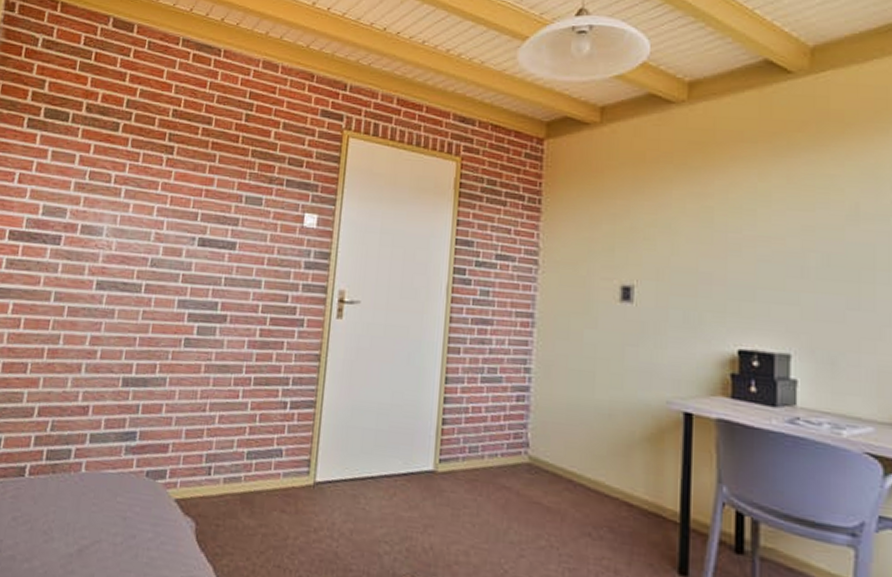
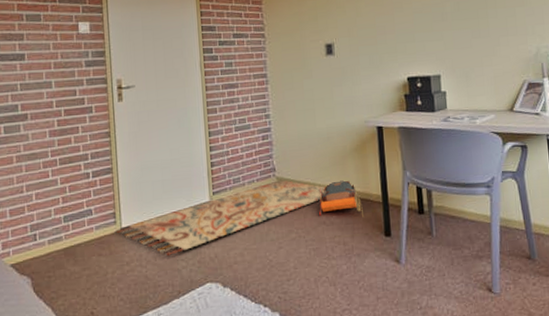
rug: none [307,460,640,532] -> present [115,179,354,255]
backpack: none [584,479,649,539] -> present [319,180,363,217]

